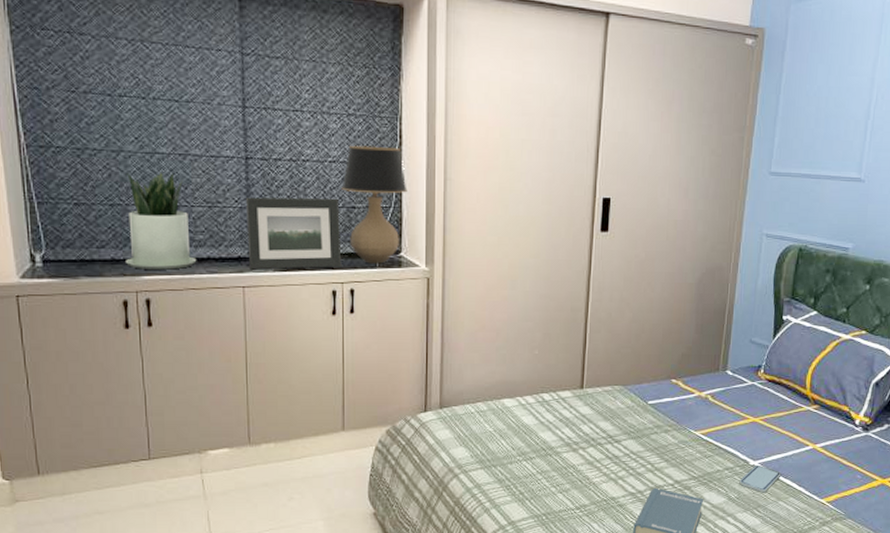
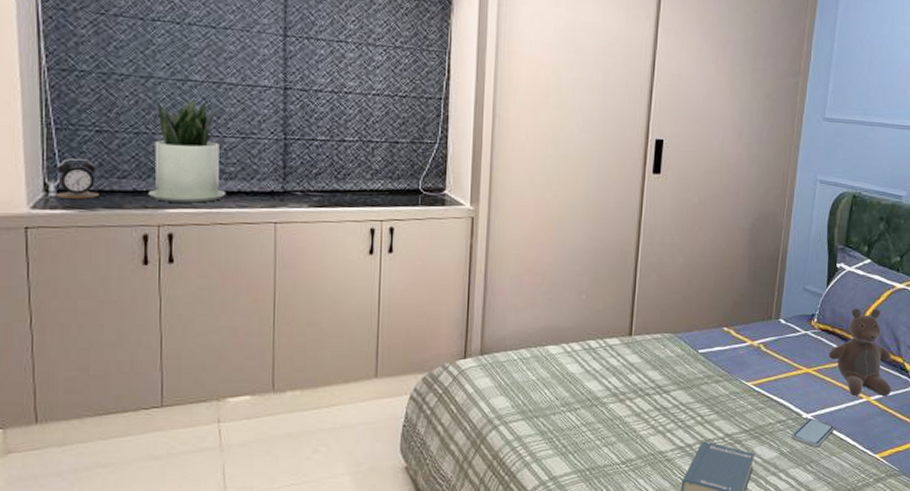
alarm clock: none [40,231,81,268] -> present [55,158,99,199]
picture frame: present [246,197,342,270] -> none [282,129,382,205]
table lamp: present [341,145,407,264] -> none [382,78,454,202]
stuffed animal: none [775,359,837,444] -> present [828,308,892,397]

